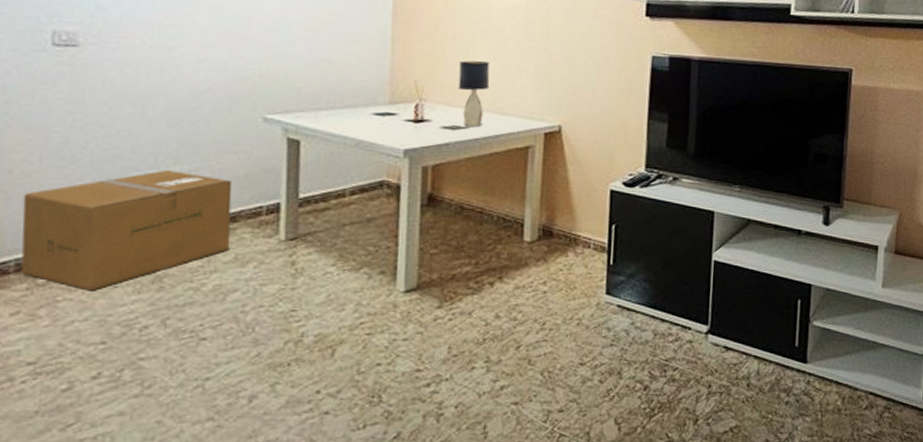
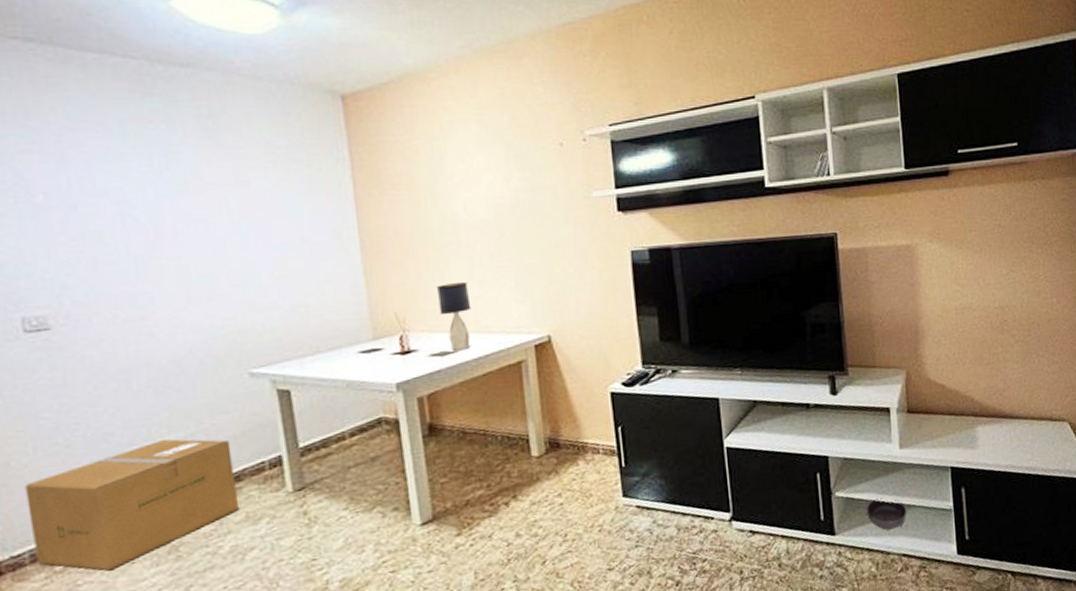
bowl: none [841,333,881,367] -> present [867,498,907,531]

